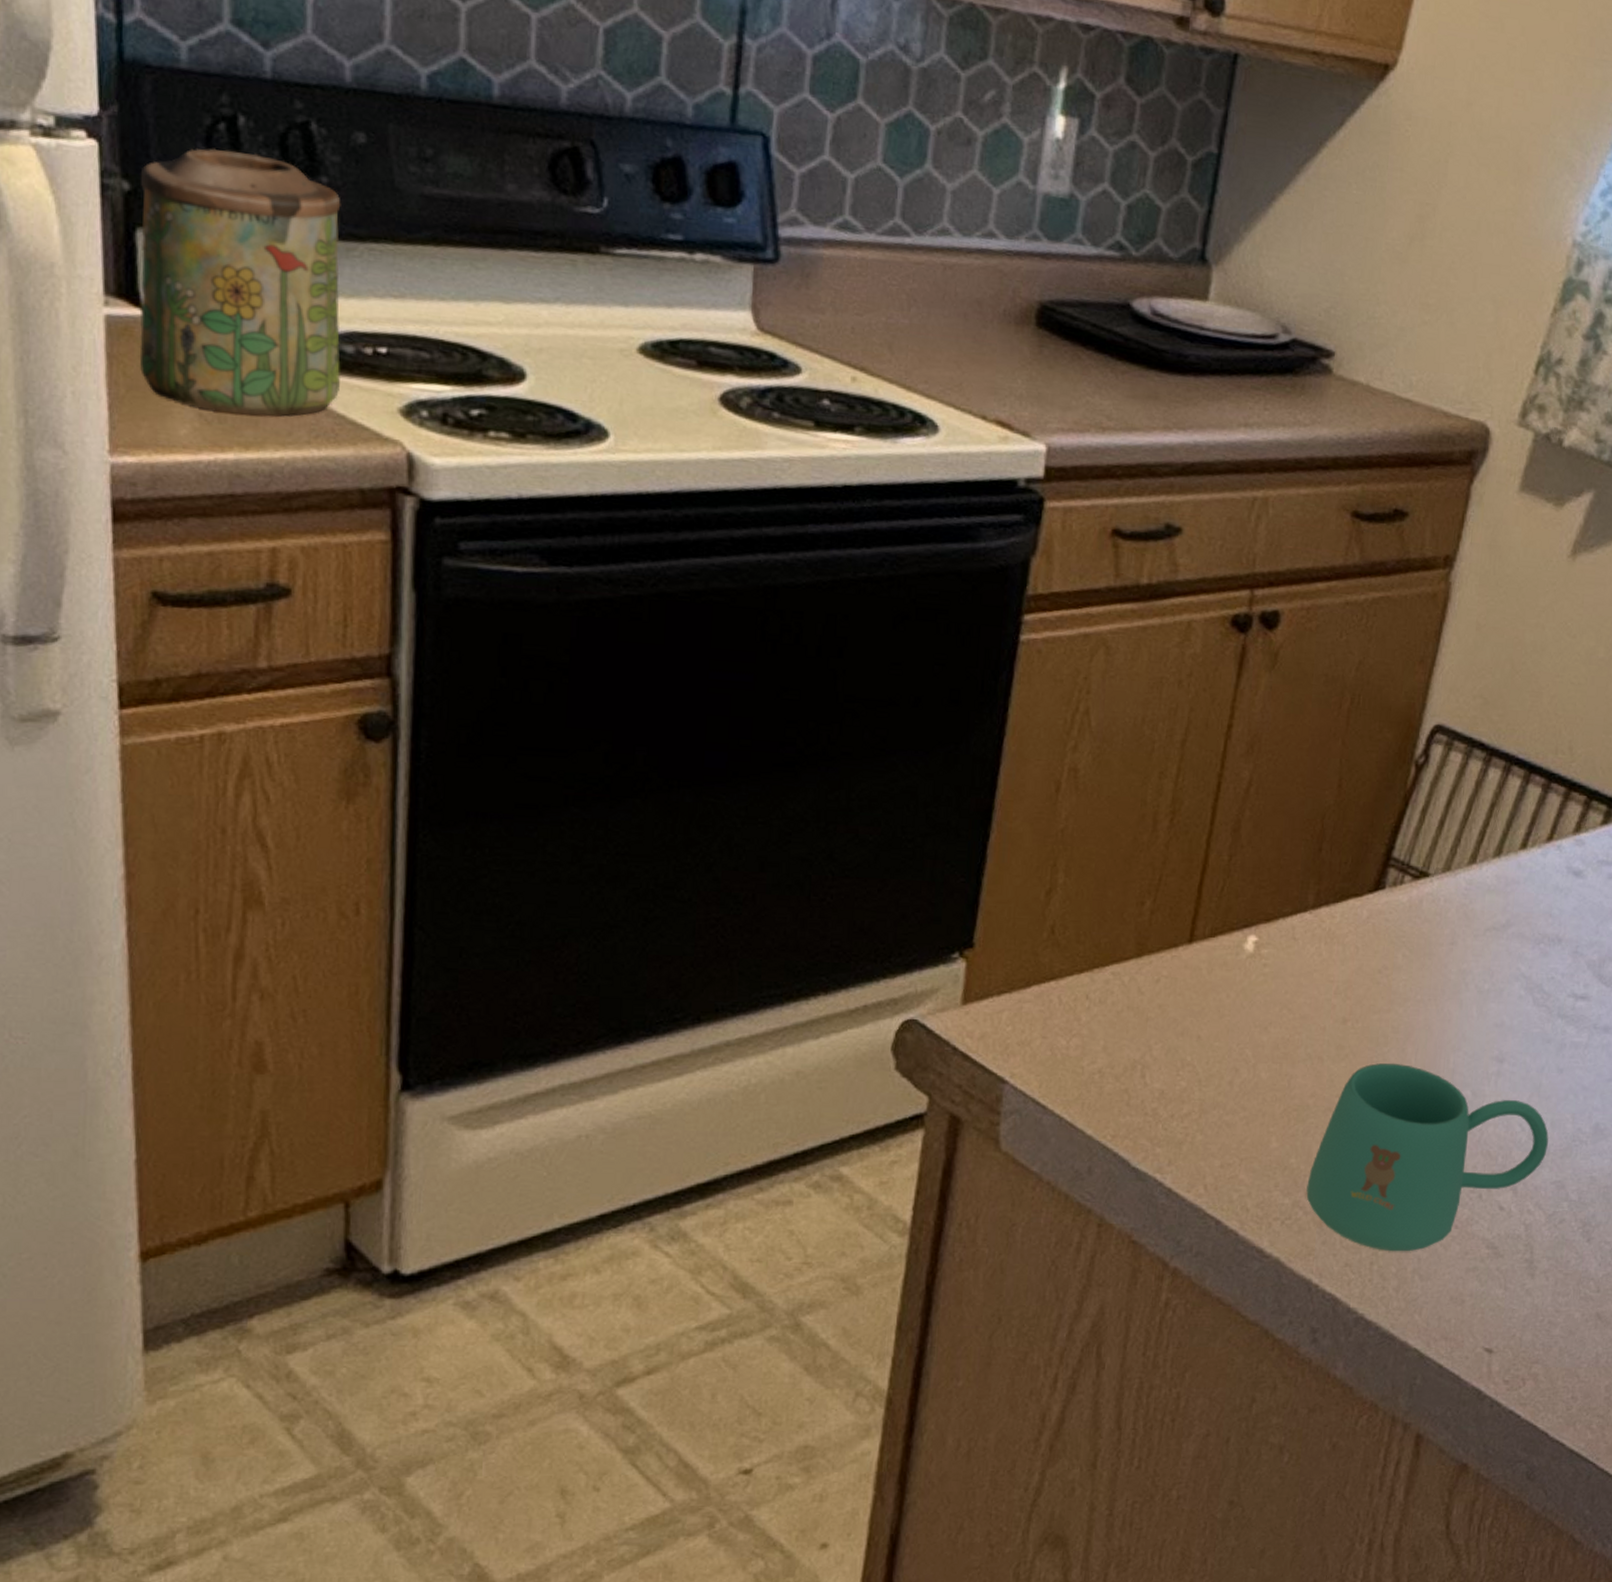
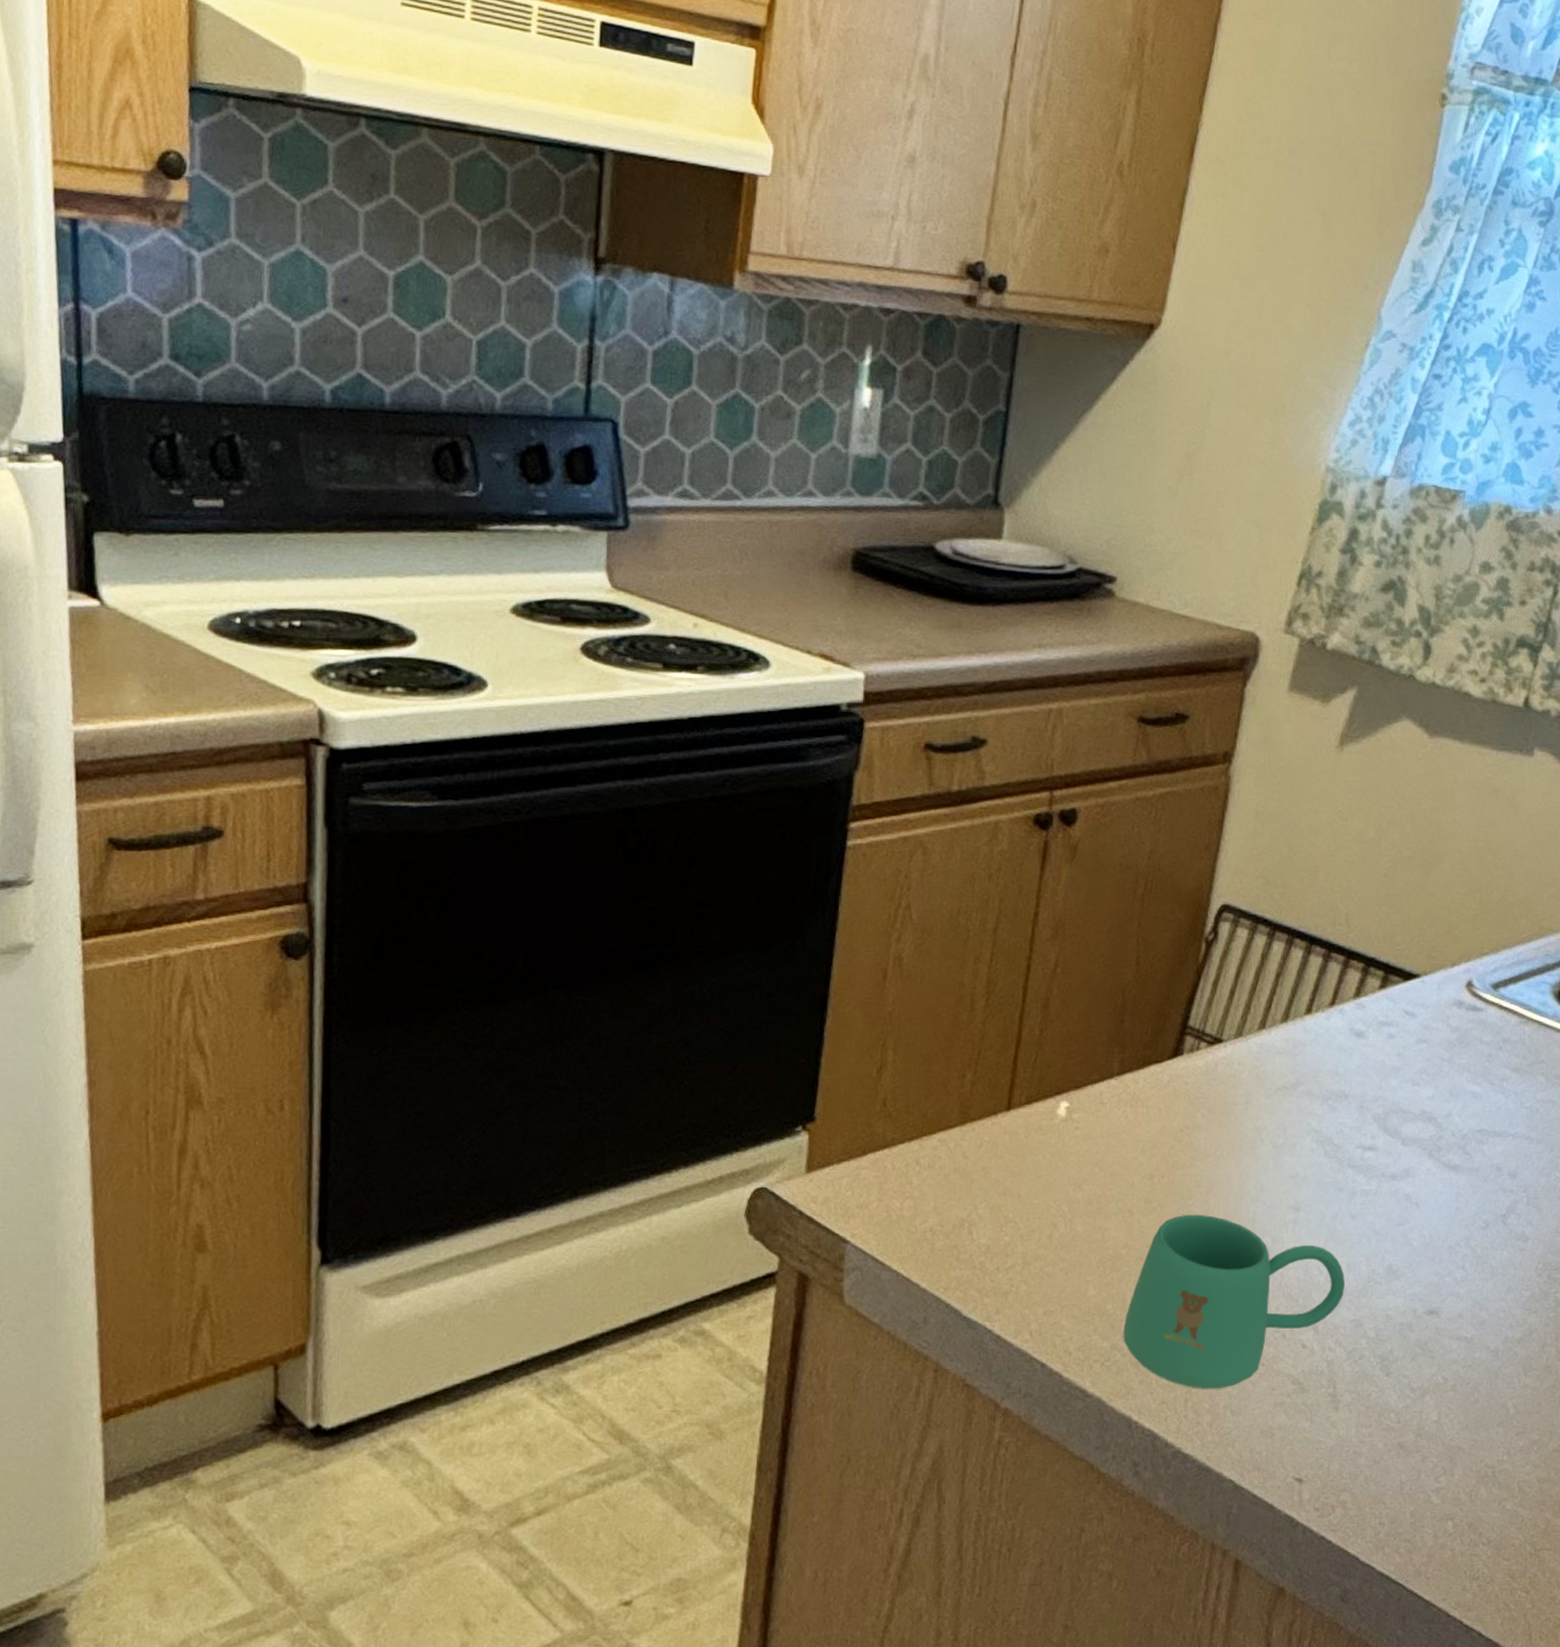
canister: present [139,148,342,418] -> none [97,462,263,685]

